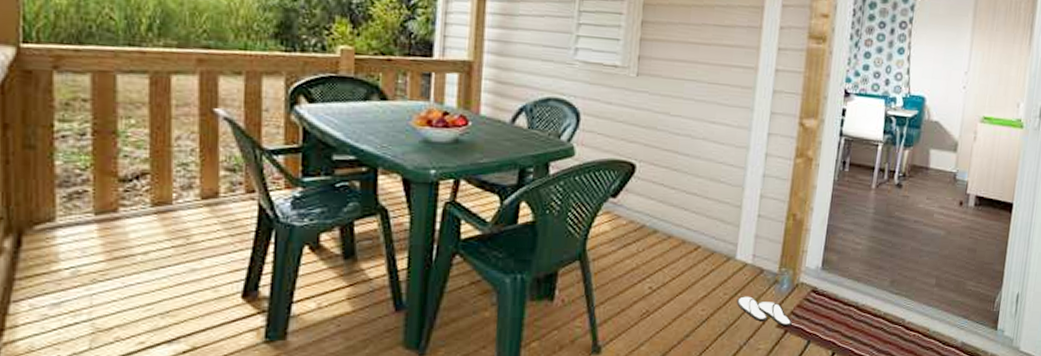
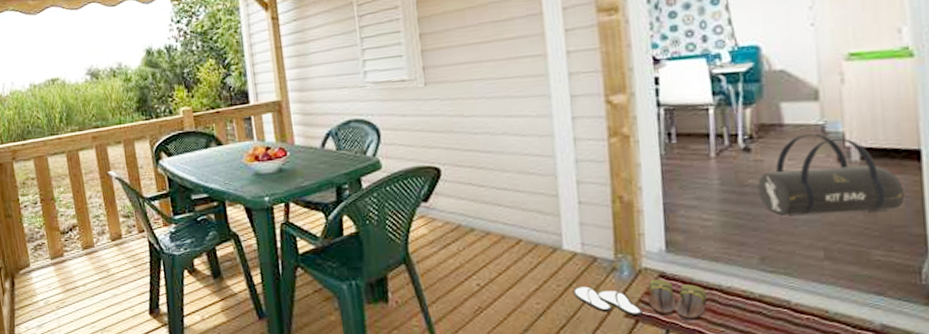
sandal: none [798,293,846,333] -> present [648,279,707,320]
duffel bag: none [900,179,997,249] -> present [757,133,905,216]

